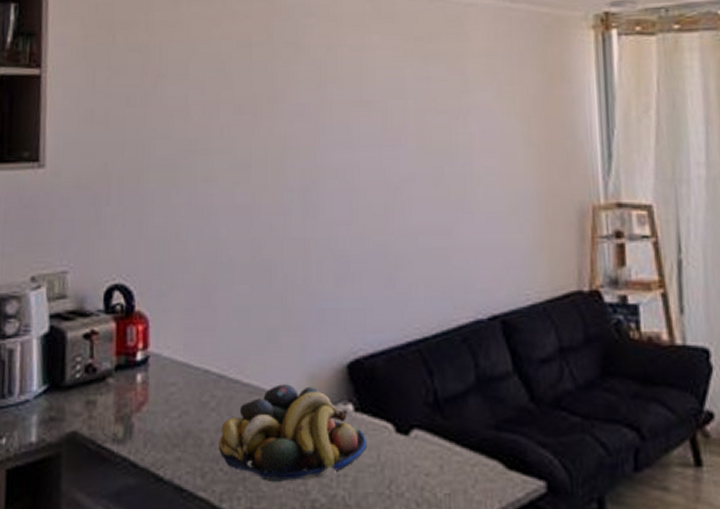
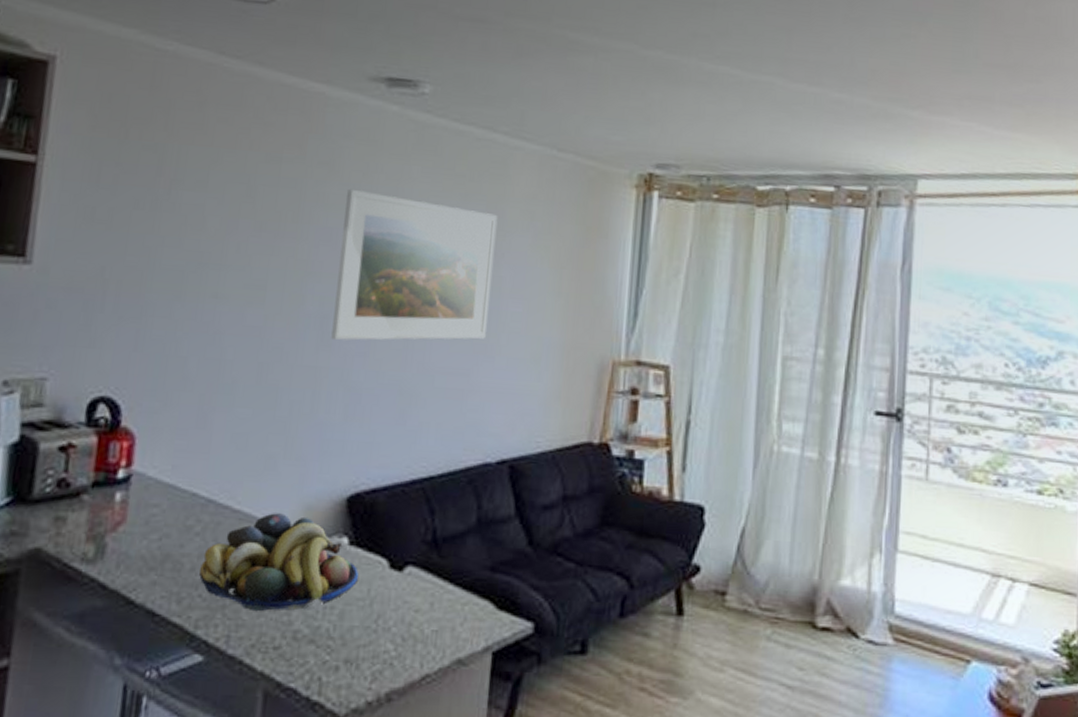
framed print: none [315,64,462,212] -> present [331,188,498,341]

